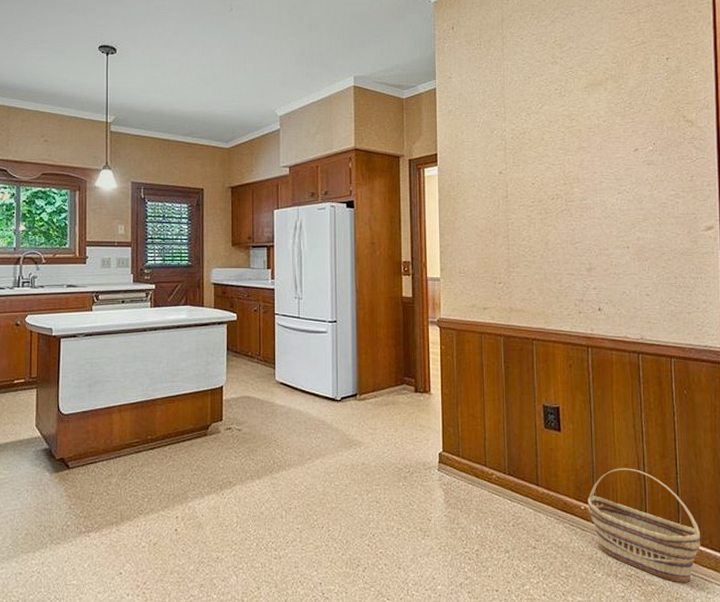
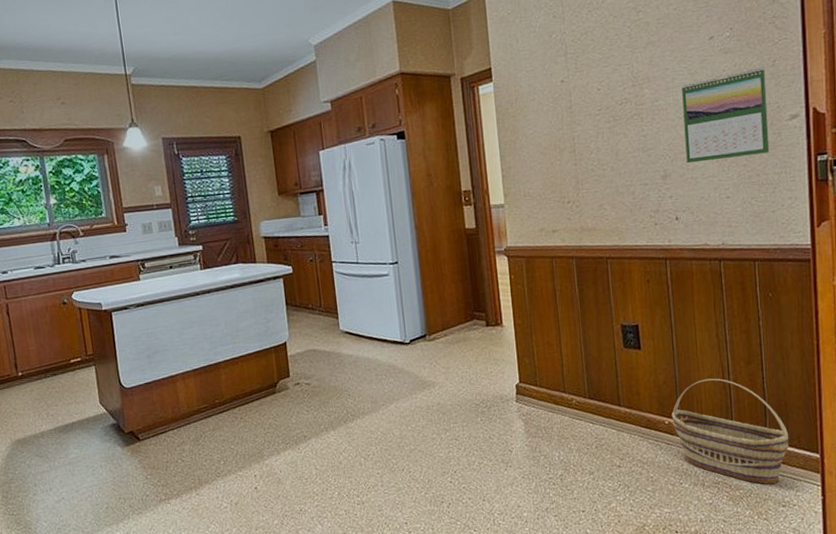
calendar: none [608,180,687,260] -> present [682,67,770,164]

